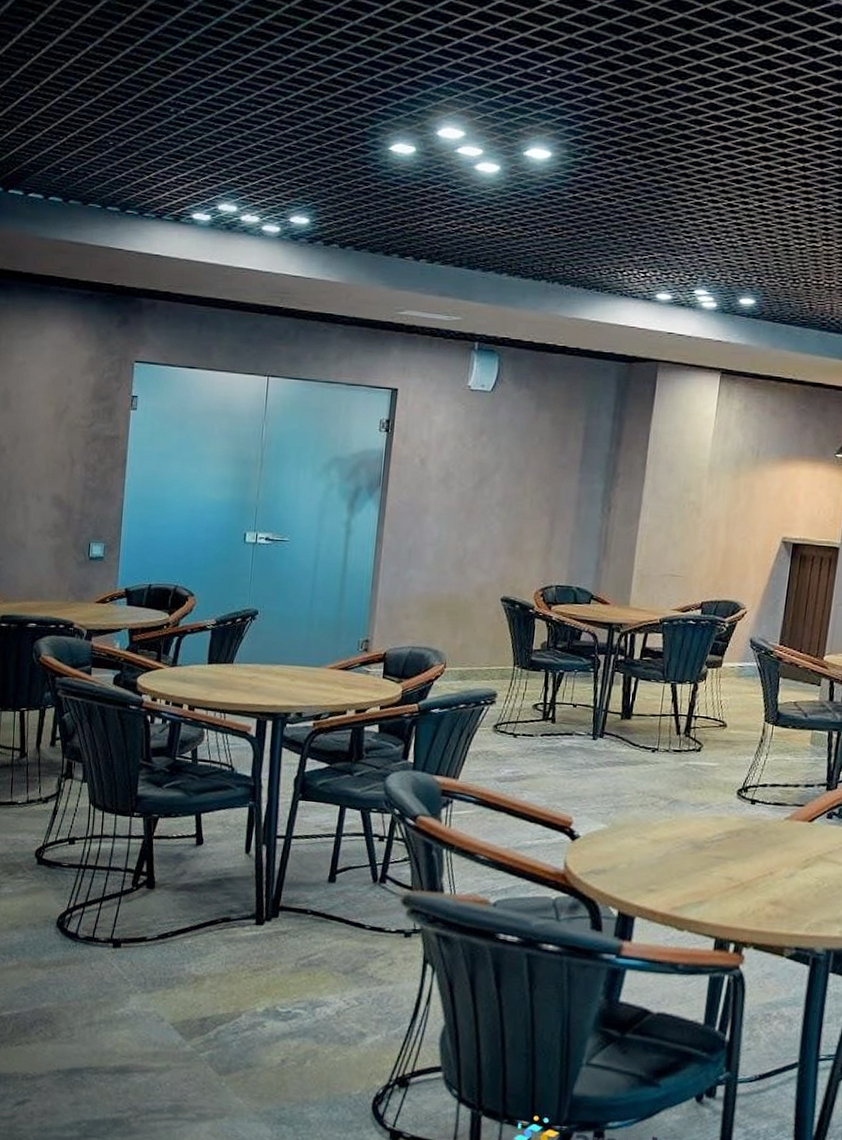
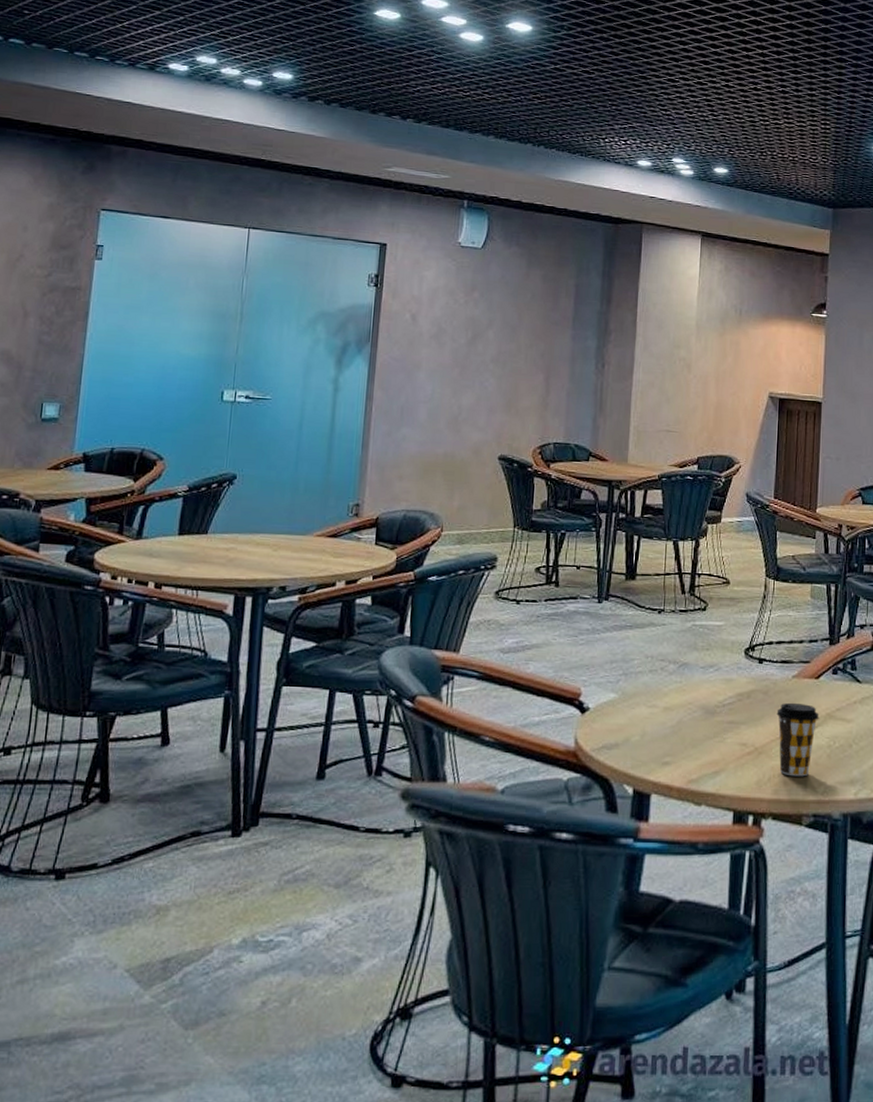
coffee cup: none [764,842,810,912] -> present [776,702,819,777]

